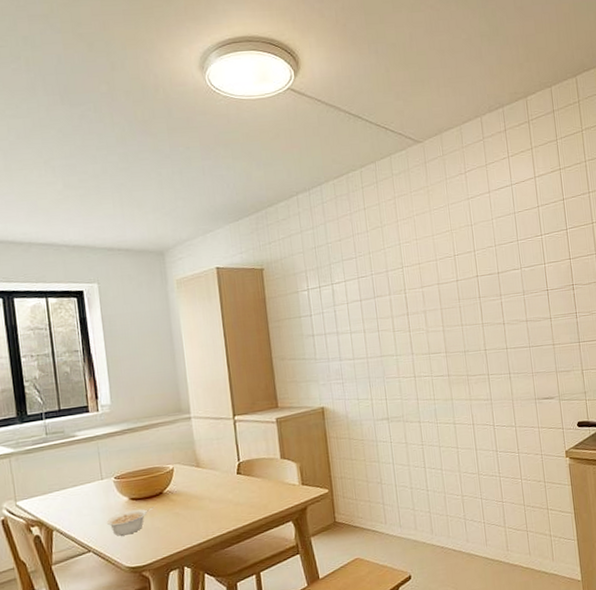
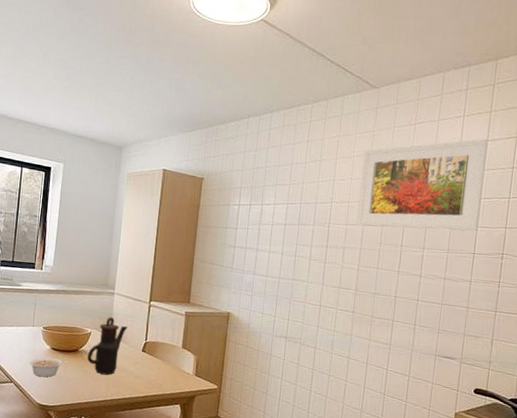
teapot: none [174,445,215,513] -> present [87,317,128,375]
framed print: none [422,176,546,286] -> present [356,139,488,232]

